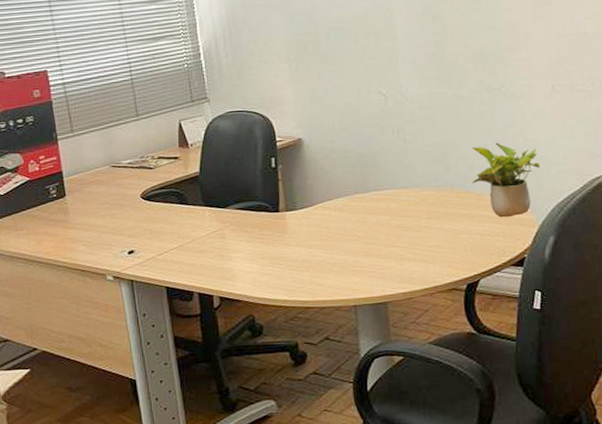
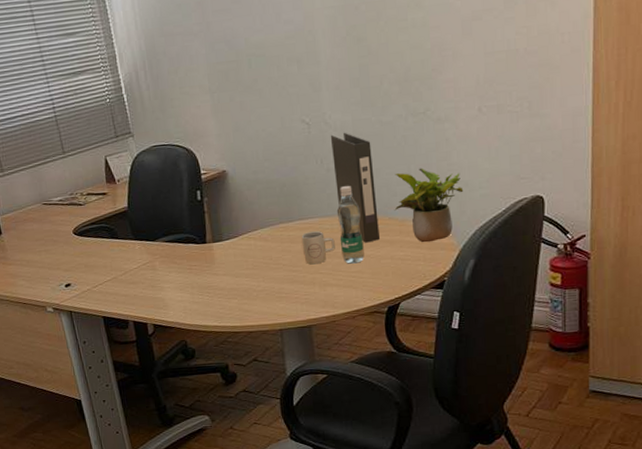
mug: none [377,203,412,237] -> present [301,231,335,265]
binder: none [407,105,457,216] -> present [330,132,380,243]
bottle: none [413,157,442,238] -> present [336,185,364,264]

